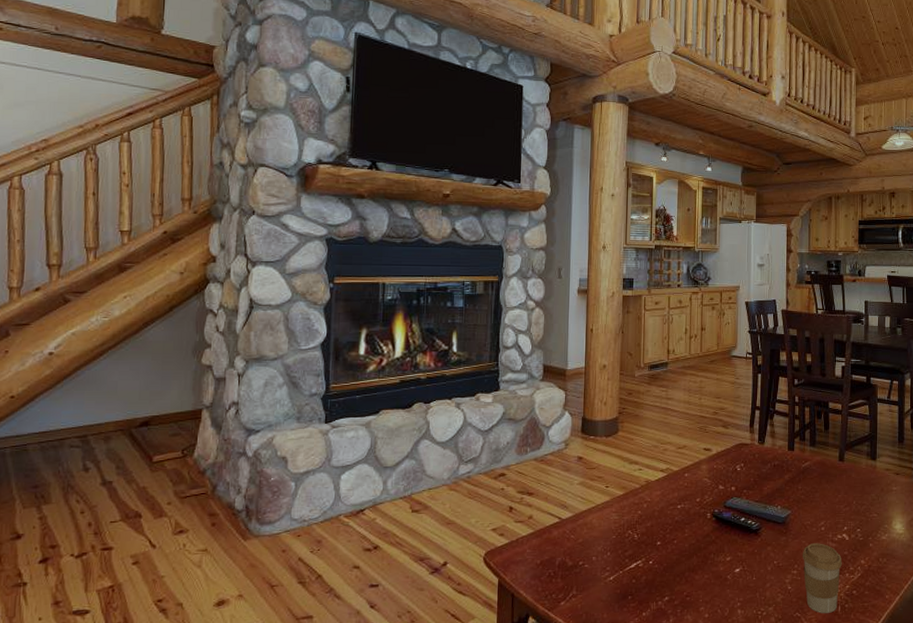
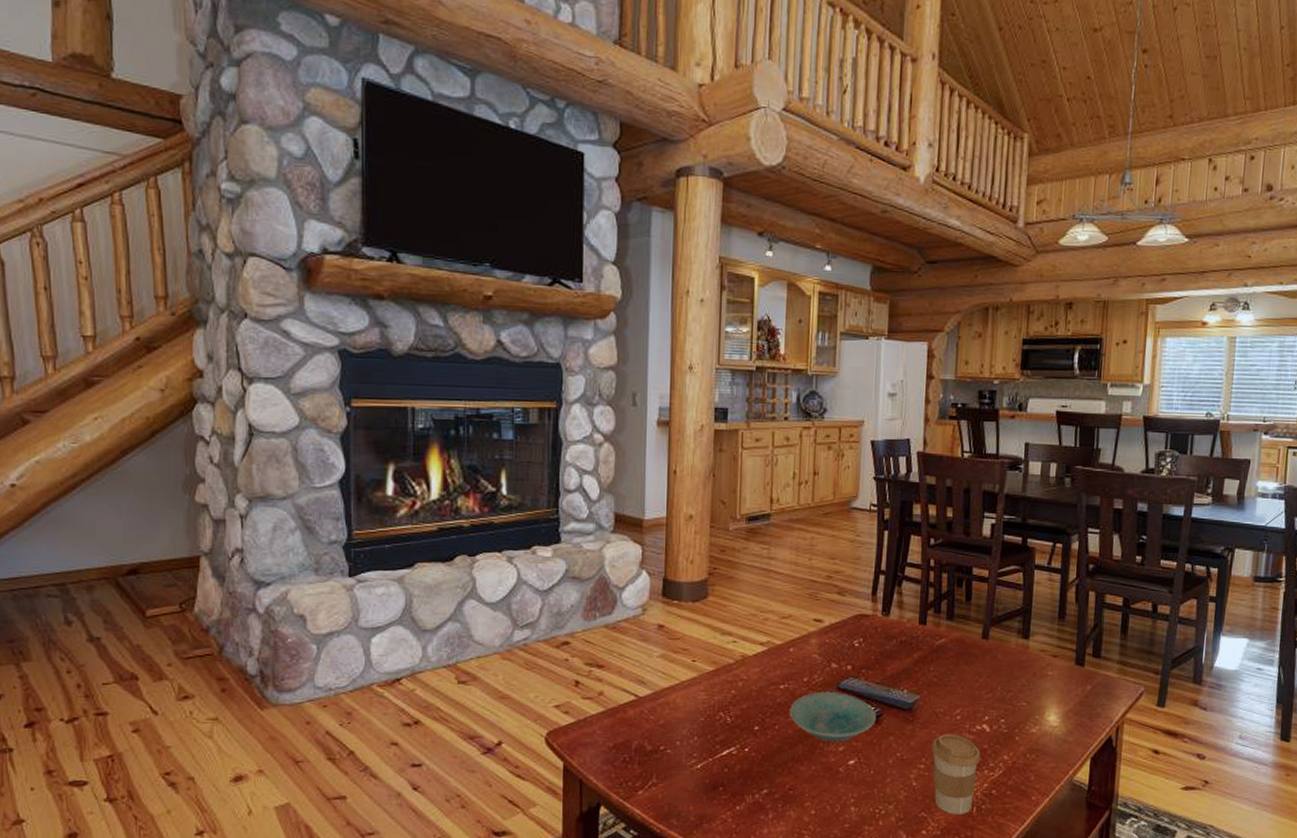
bowl: none [686,509,756,553] -> present [789,691,876,742]

